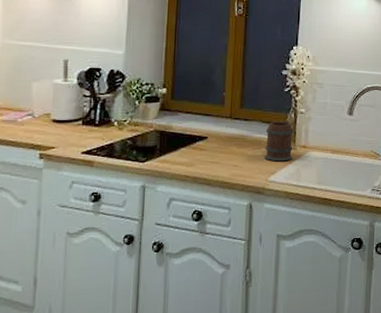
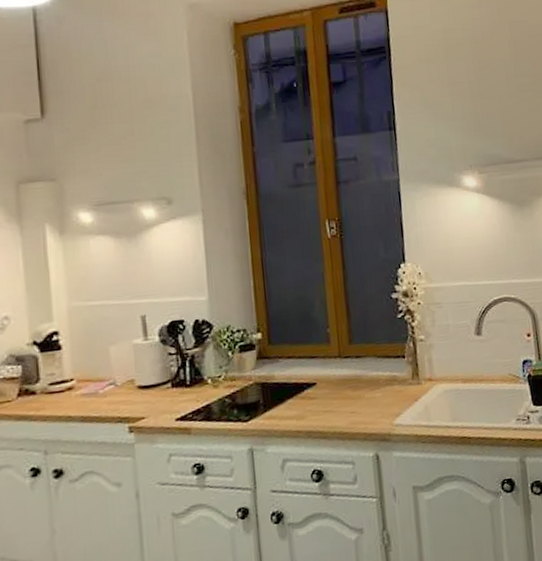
mug: present [263,120,294,162] -> none [382,351,418,401]

